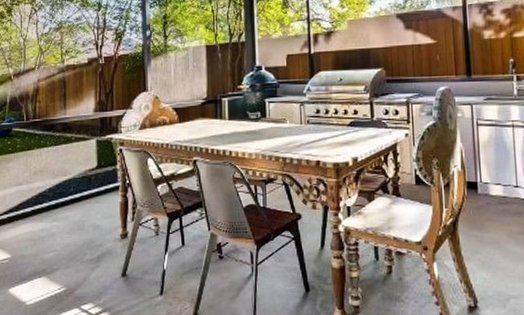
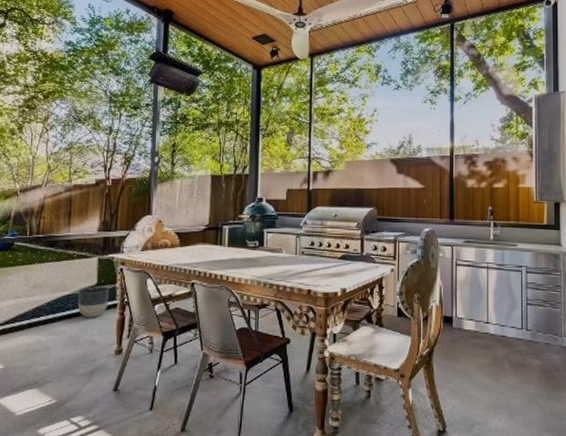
planter: none [79,169,110,201] -> present [77,286,109,317]

